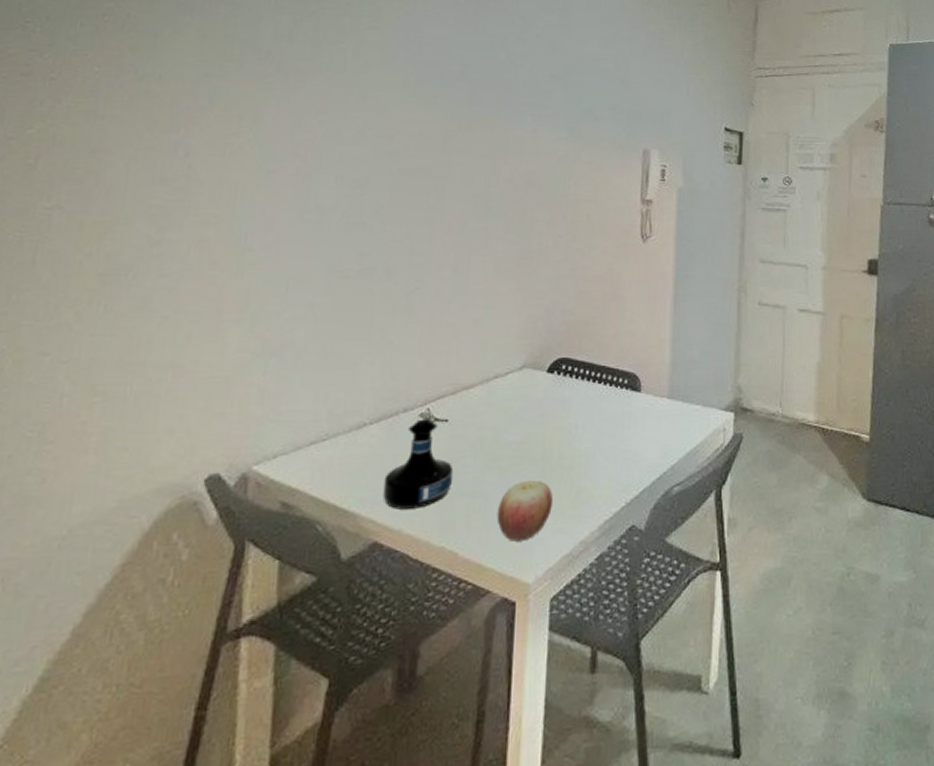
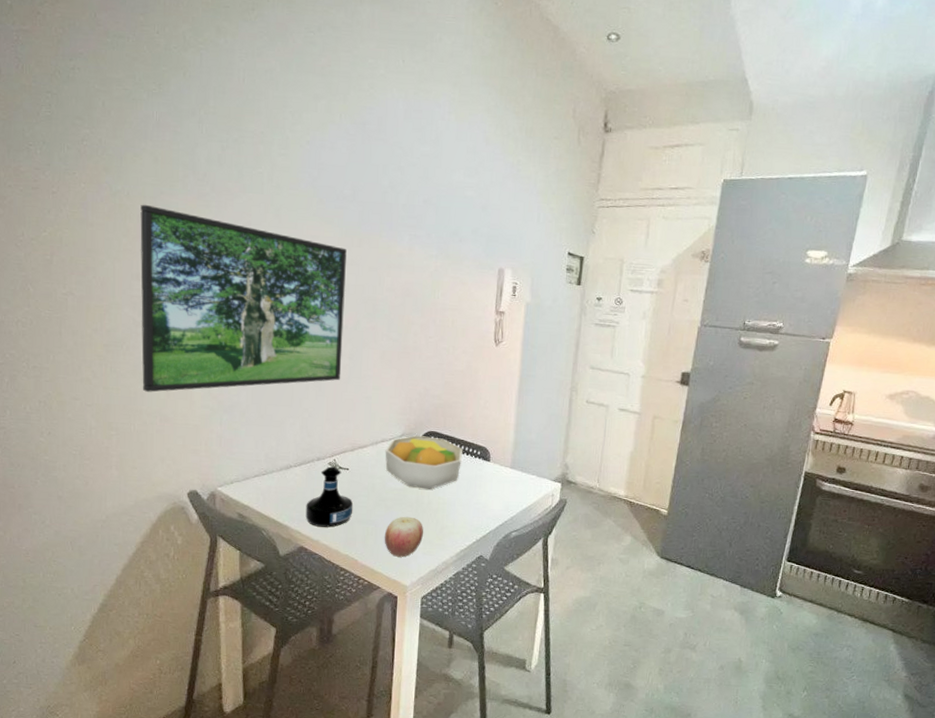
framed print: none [151,89,452,336] -> present [140,204,347,392]
fruit bowl: none [499,365,605,438] -> present [385,435,463,489]

